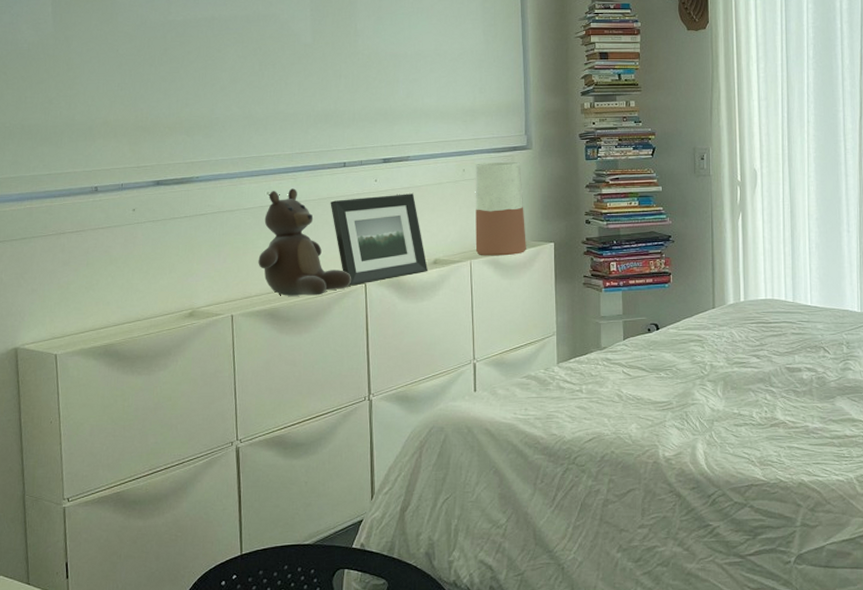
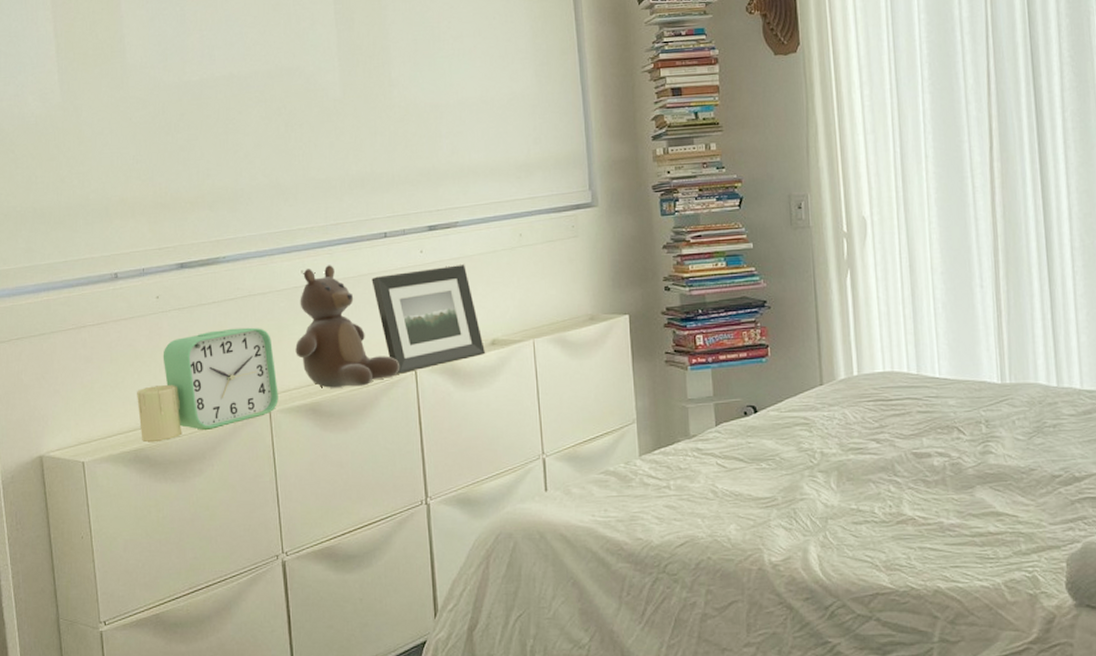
candle: none [109,288,150,338] -> present [137,385,181,442]
alarm clock: none [136,240,241,329] -> present [162,327,278,430]
vase: present [475,161,526,256] -> none [533,222,597,334]

